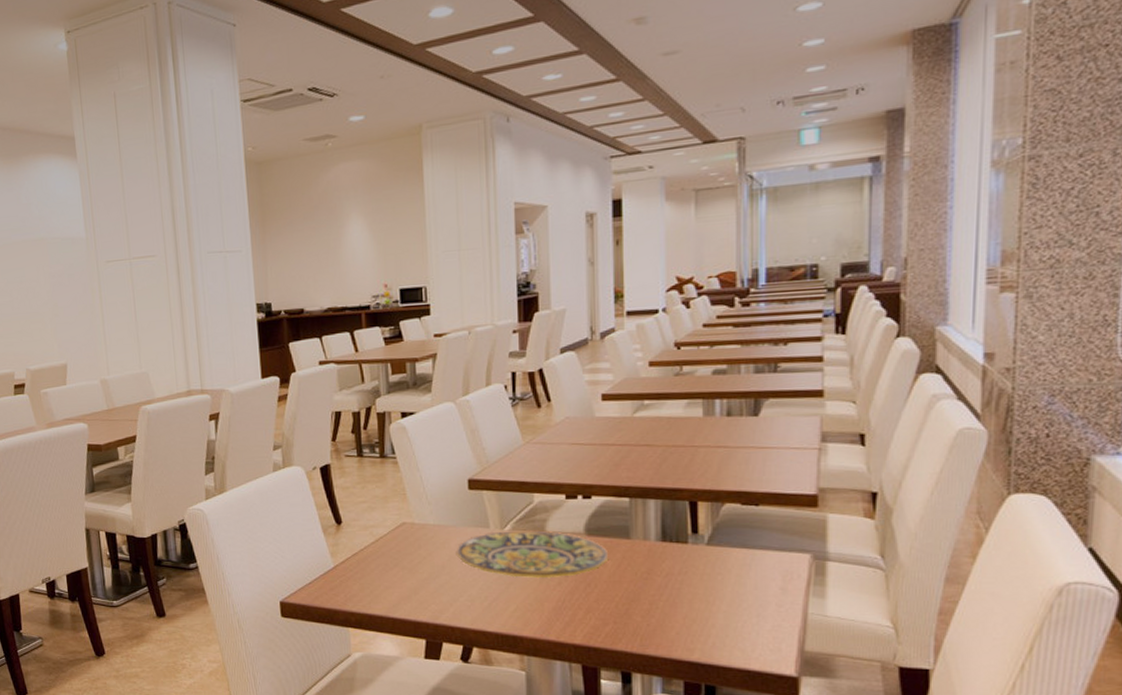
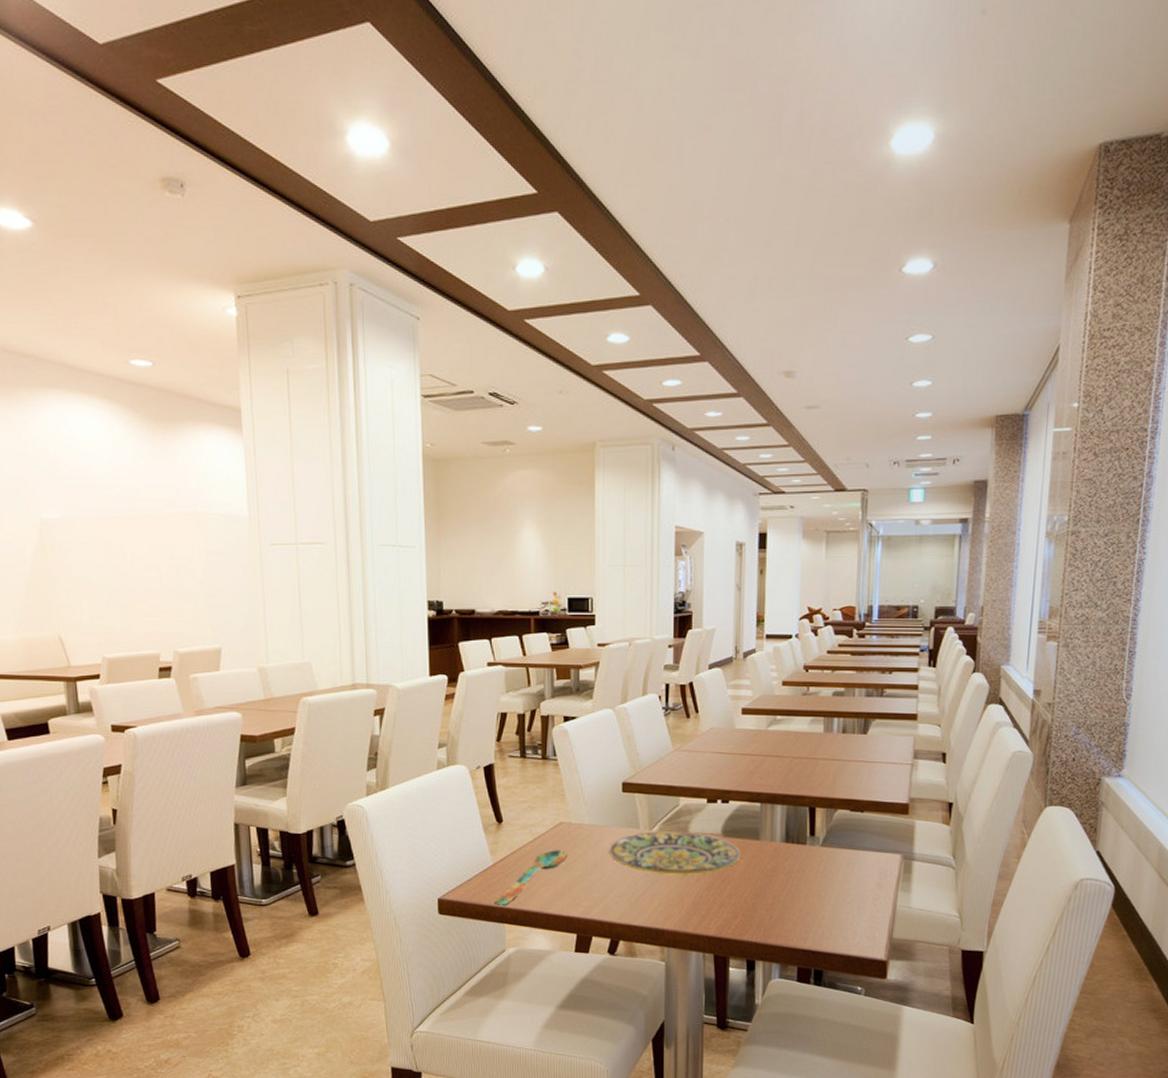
spoon: none [337,551,414,609] -> present [495,850,569,905]

